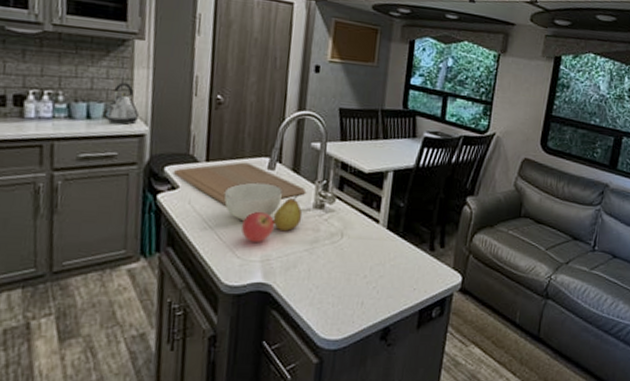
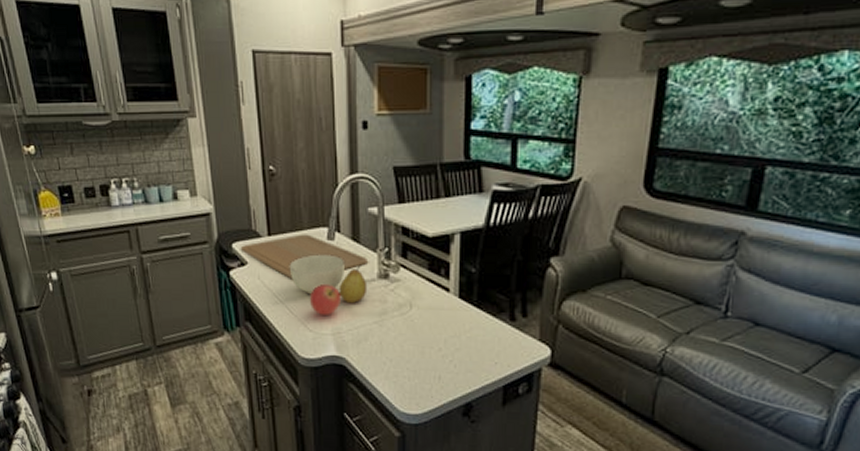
kettle: present [105,82,140,125] -> none [174,163,203,205]

